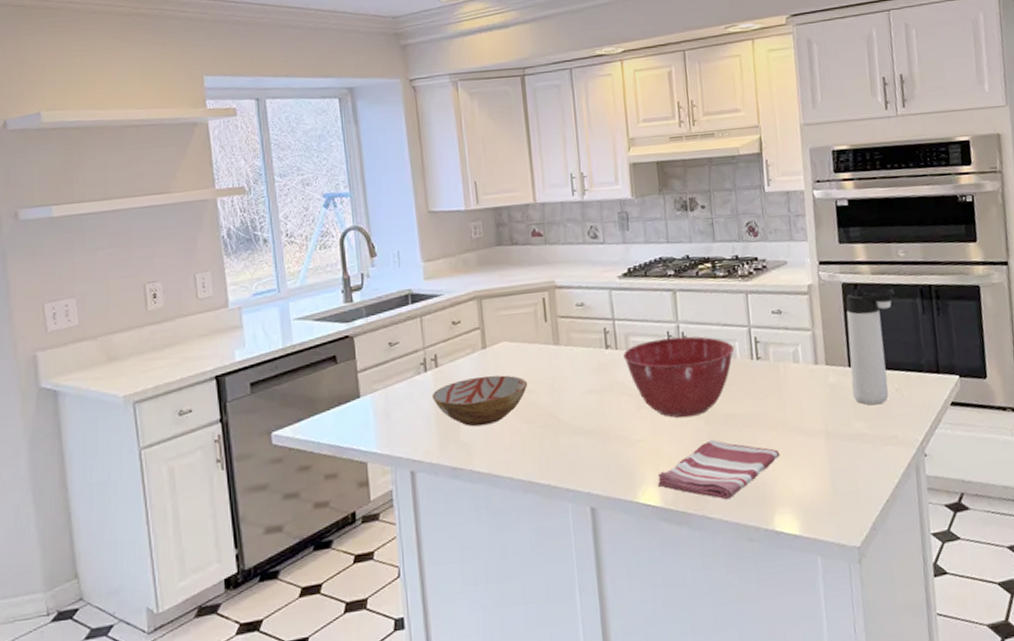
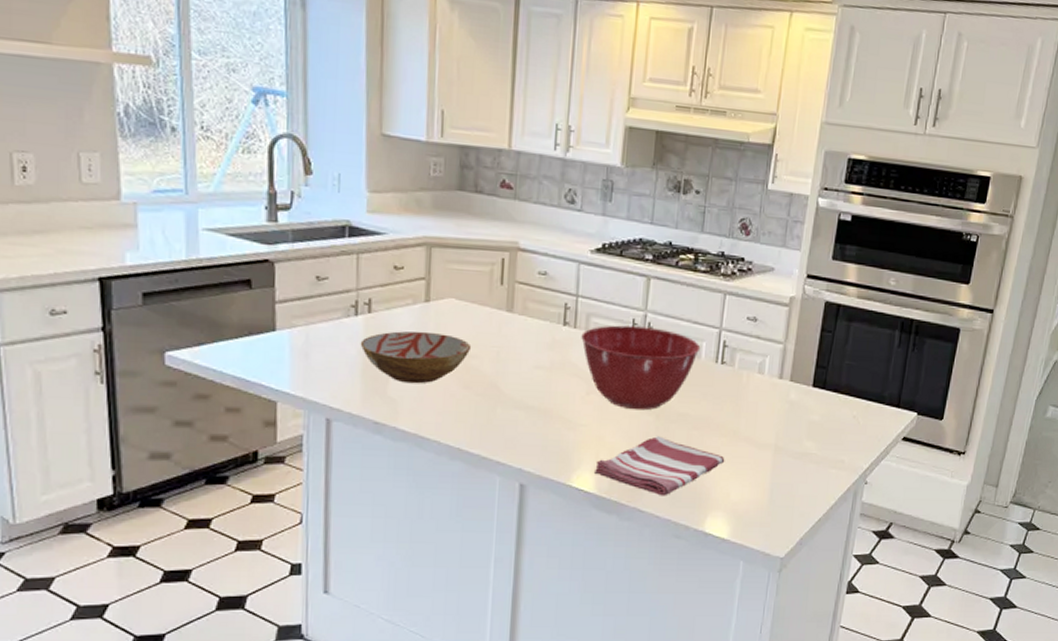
thermos bottle: present [846,288,895,405] -> none [809,309,876,428]

